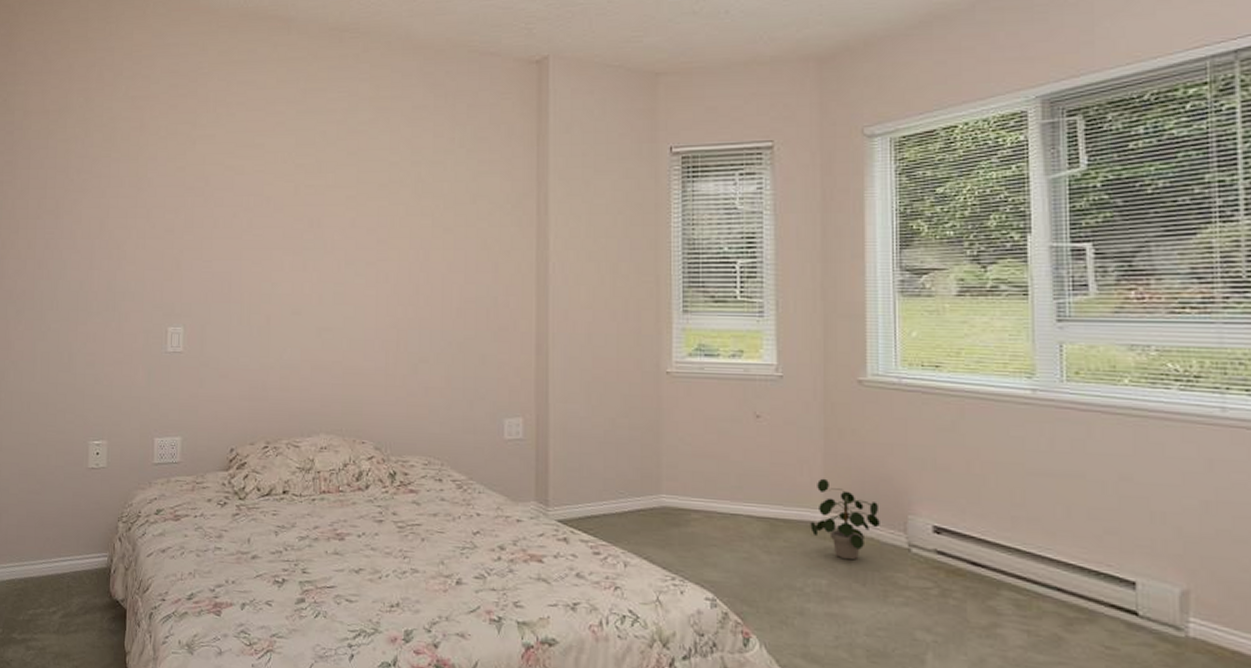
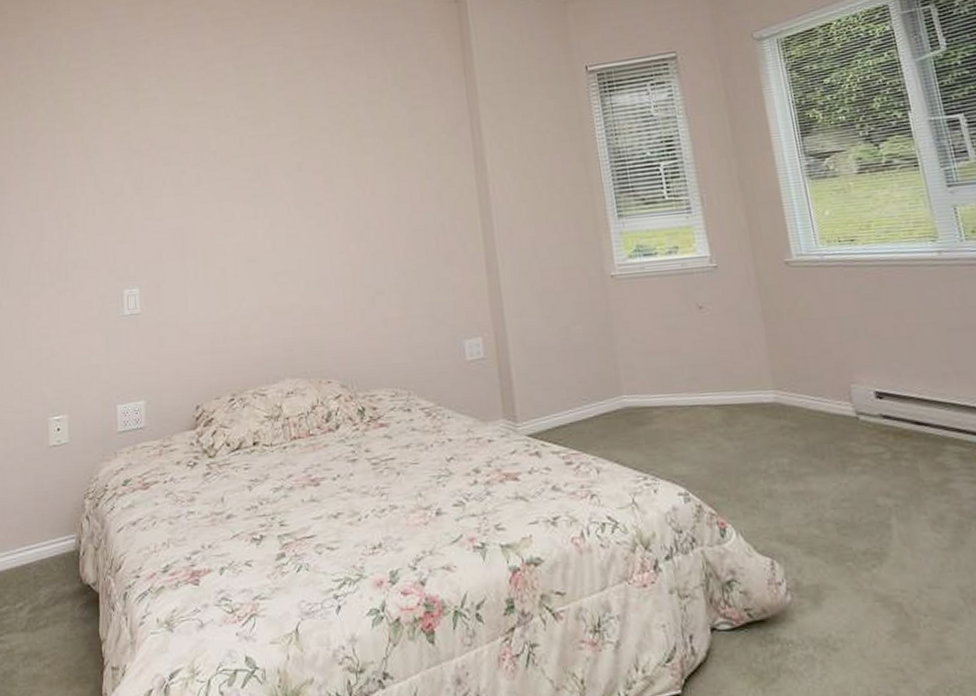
potted plant: present [810,478,880,561] -> none [764,359,827,436]

